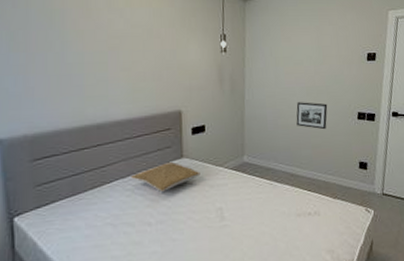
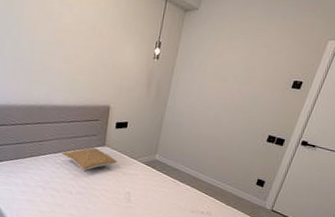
picture frame: present [296,102,328,130] -> none [208,116,242,145]

